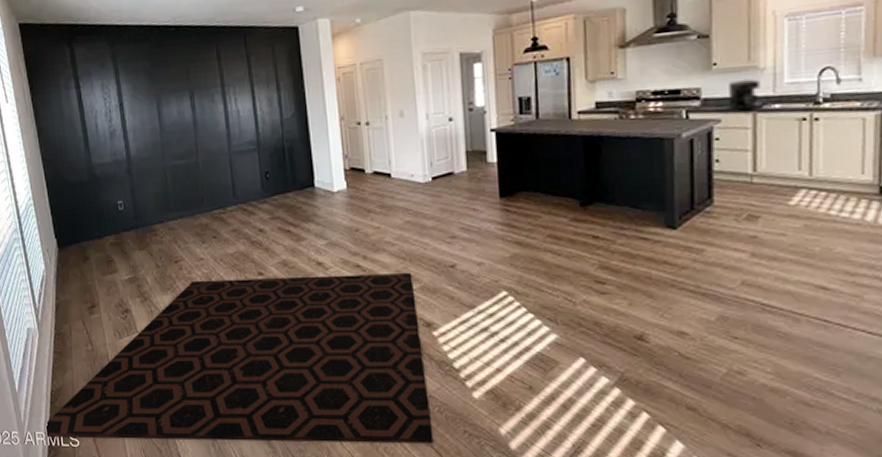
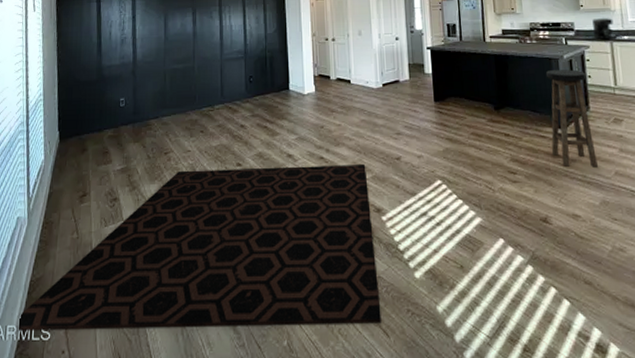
bar stool: none [654,152,718,278] -> present [545,69,598,169]

